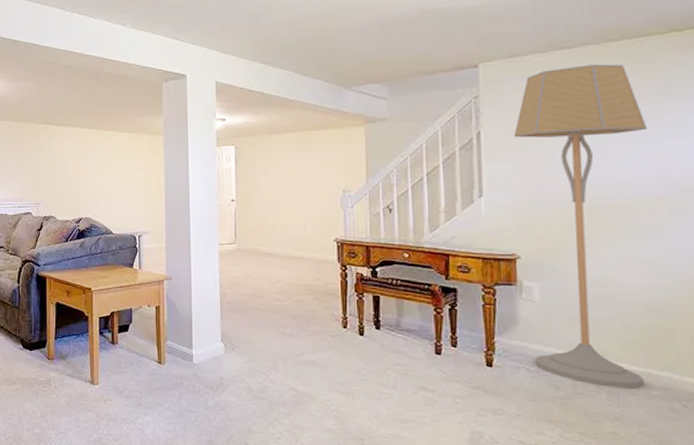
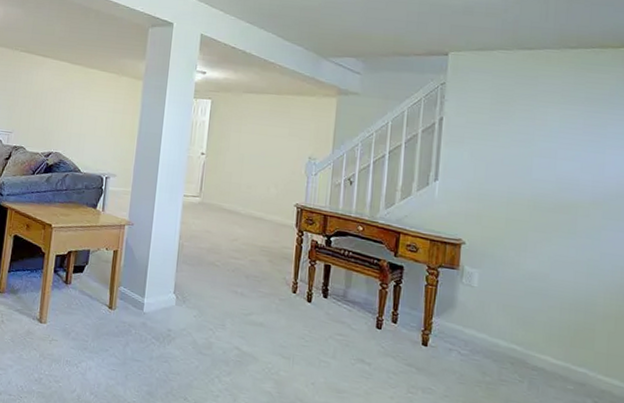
floor lamp: present [514,64,648,389] -> none [467,67,593,382]

